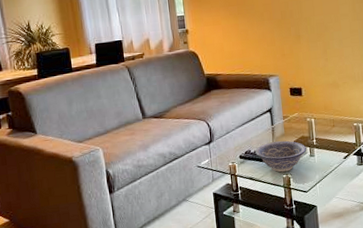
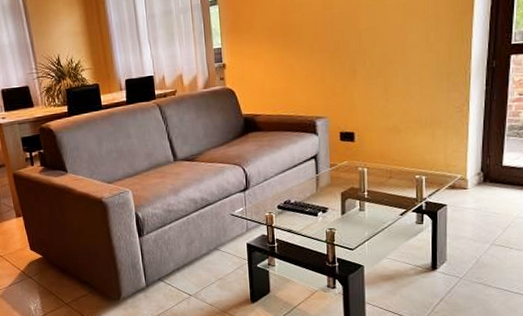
decorative bowl: present [255,140,306,173] -> none [296,191,355,227]

